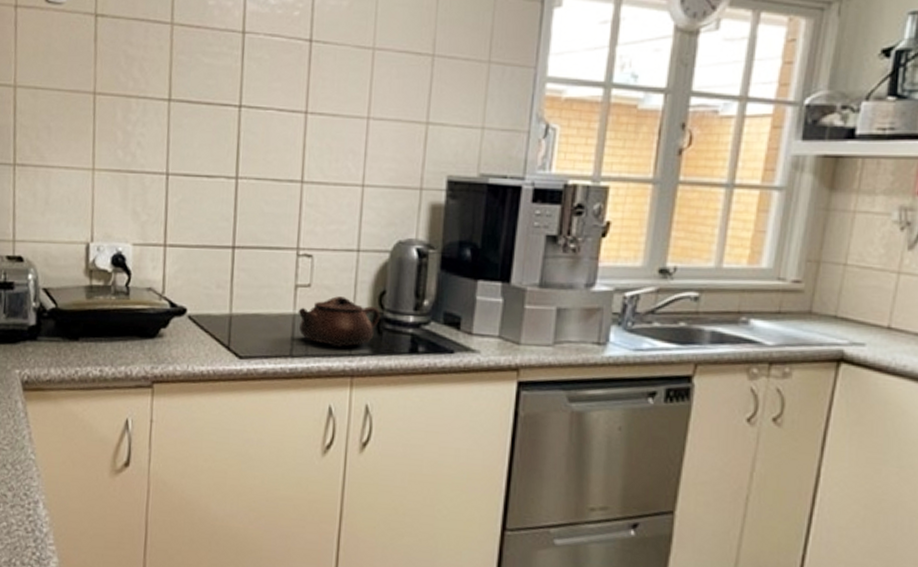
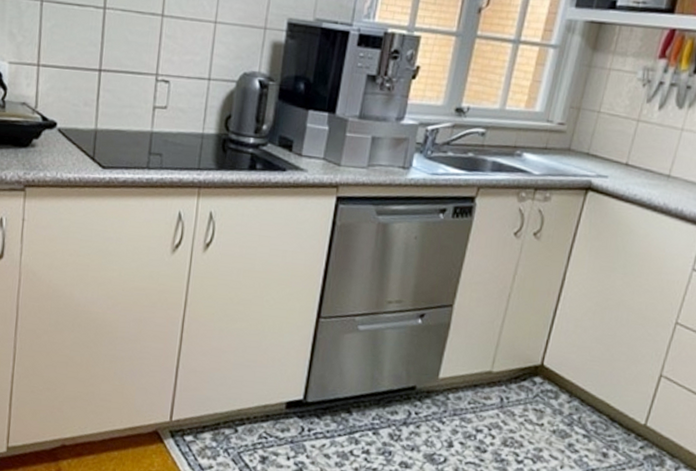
teapot: present [298,296,381,348] -> none [155,118,226,162]

